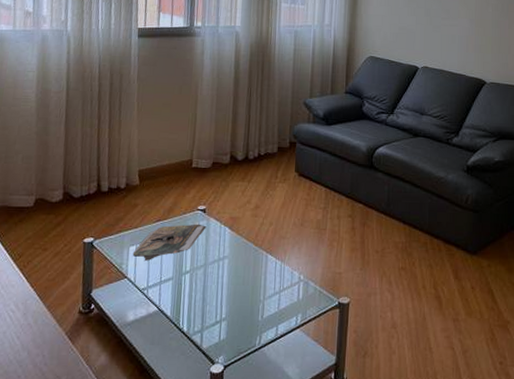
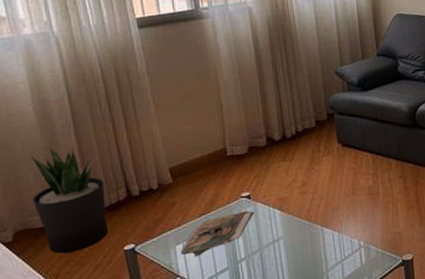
planter: none [16,132,80,235] -> present [31,147,109,254]

